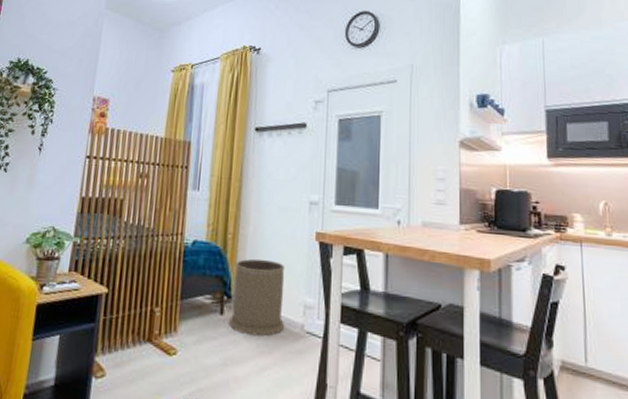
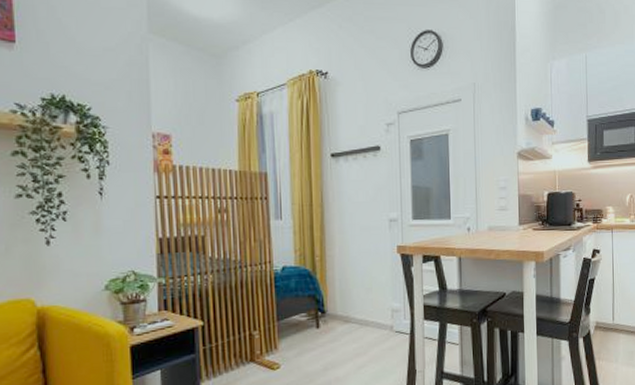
trash can: present [228,258,286,337] -> none [324,275,377,342]

